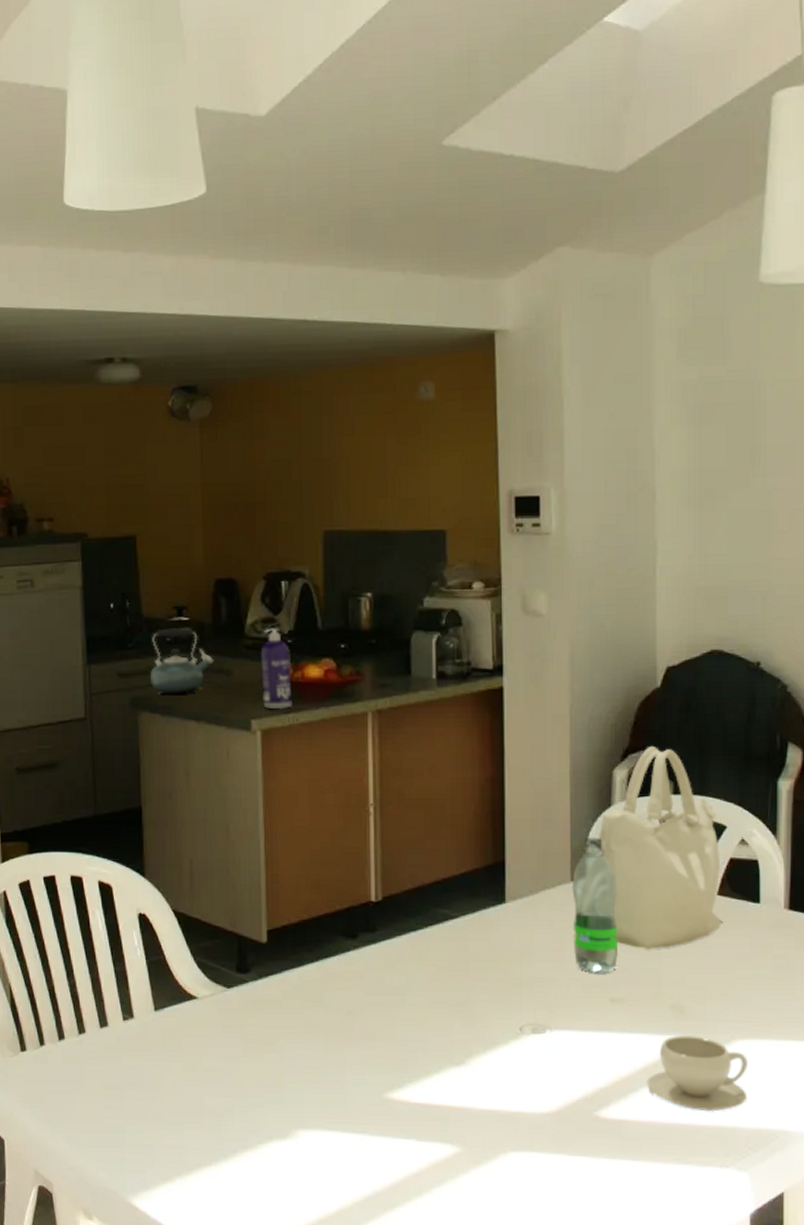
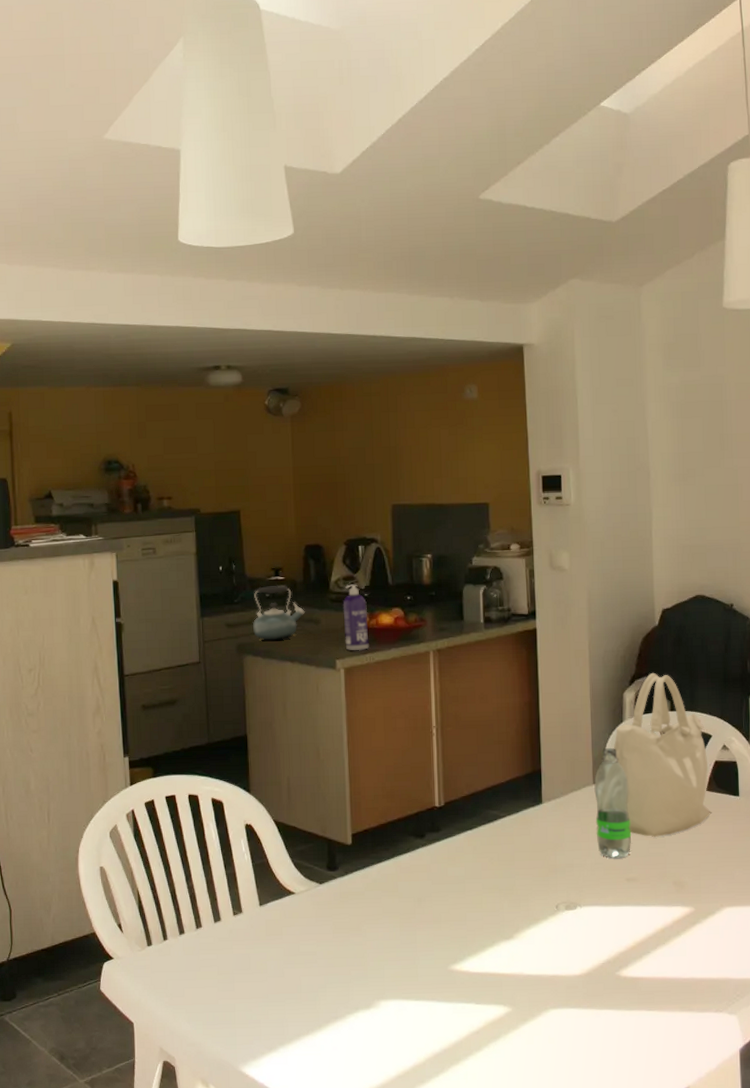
teacup: present [645,1036,748,1112] -> none [656,906,735,967]

